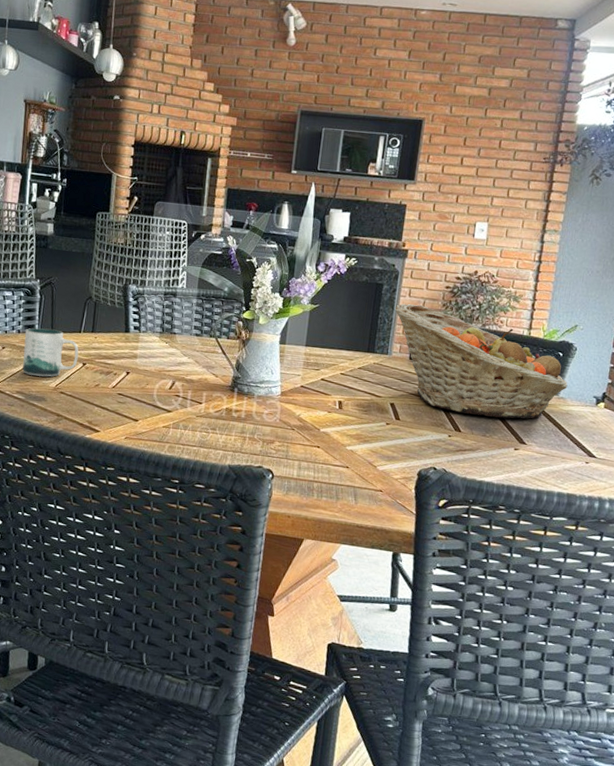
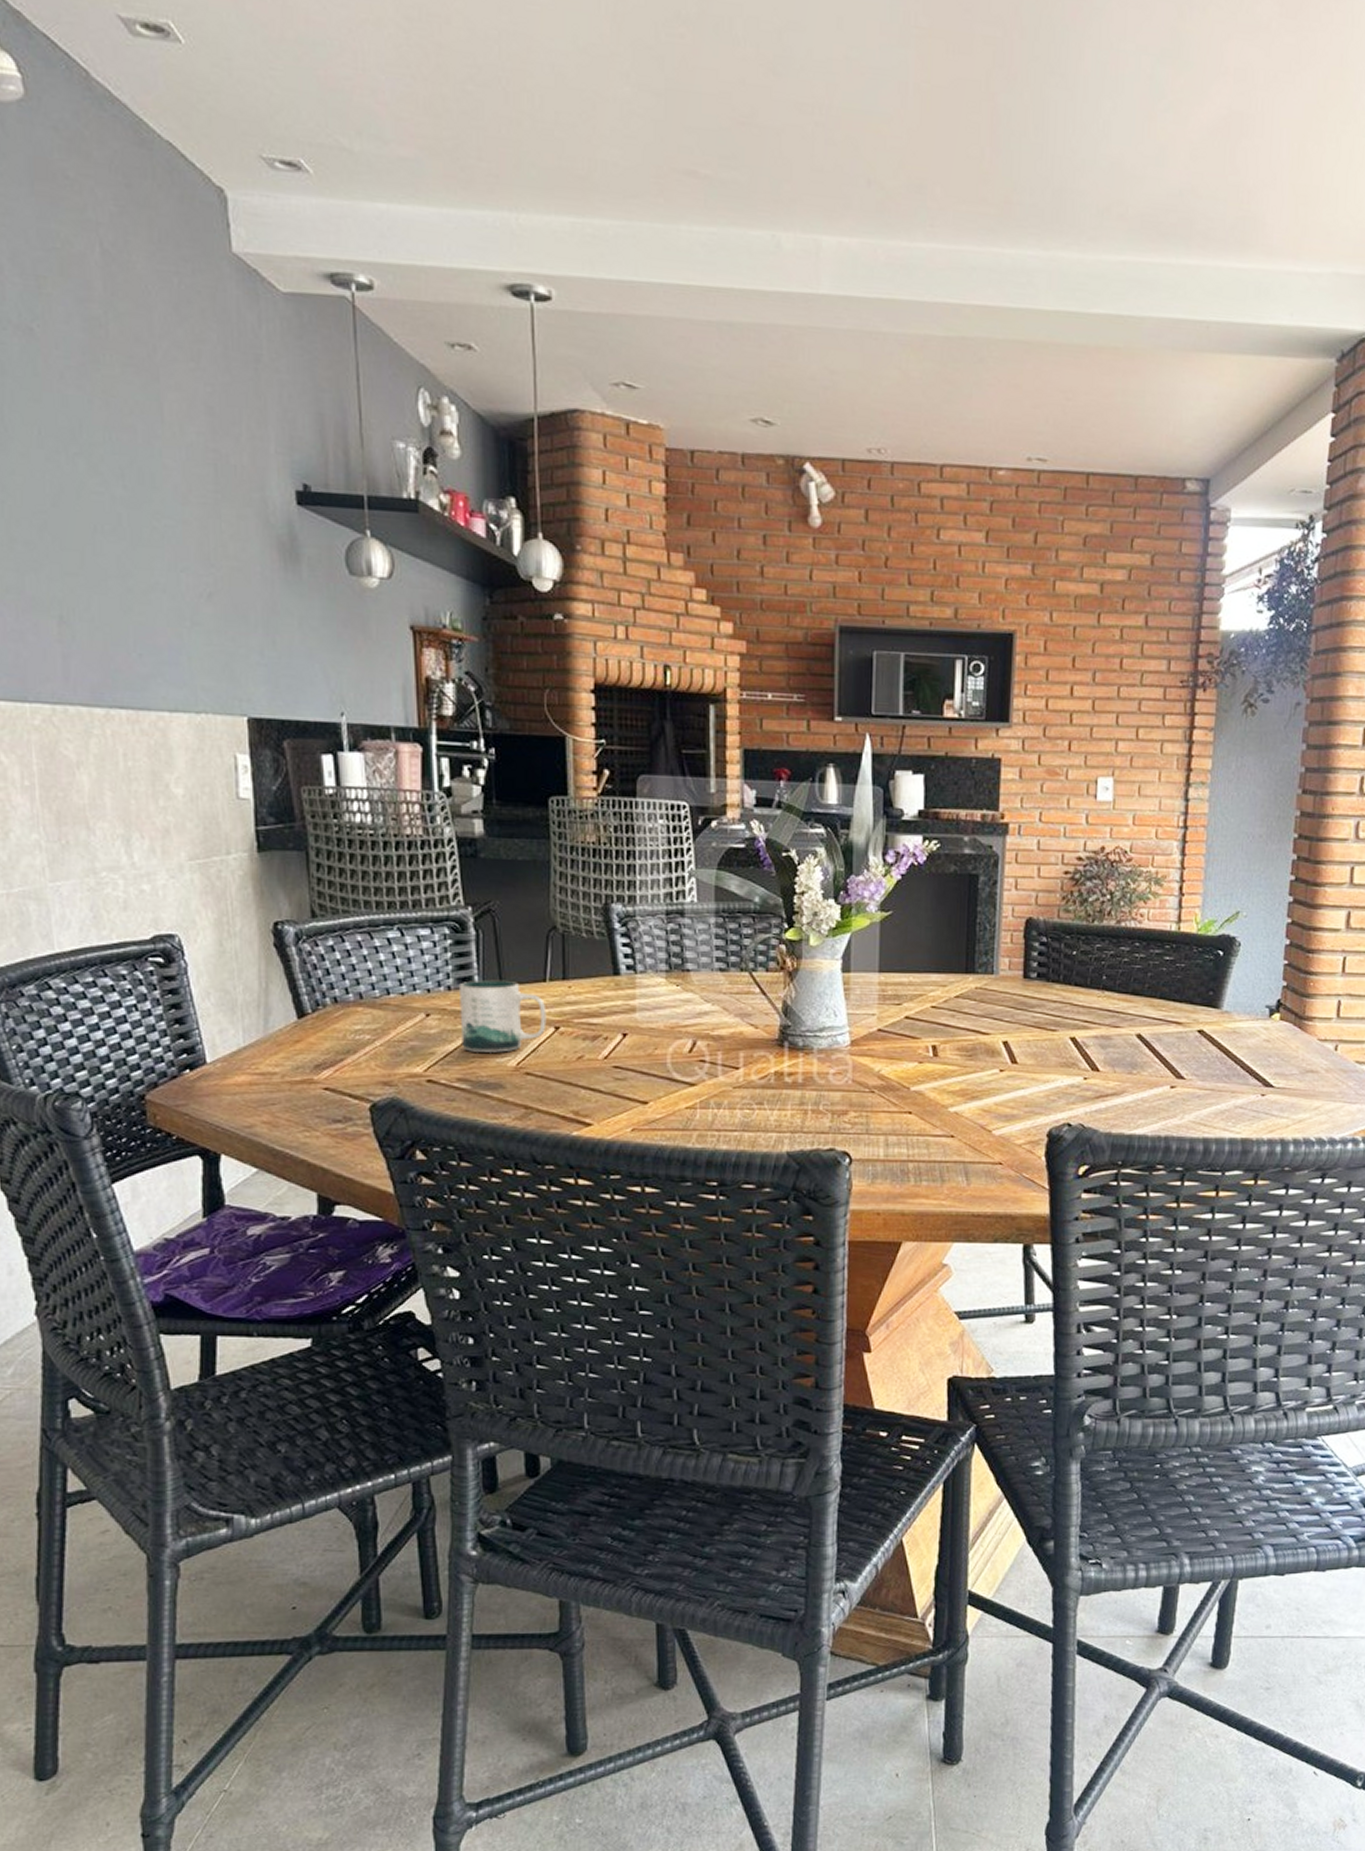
fruit basket: present [395,303,568,419] -> none [997,899,1233,1047]

